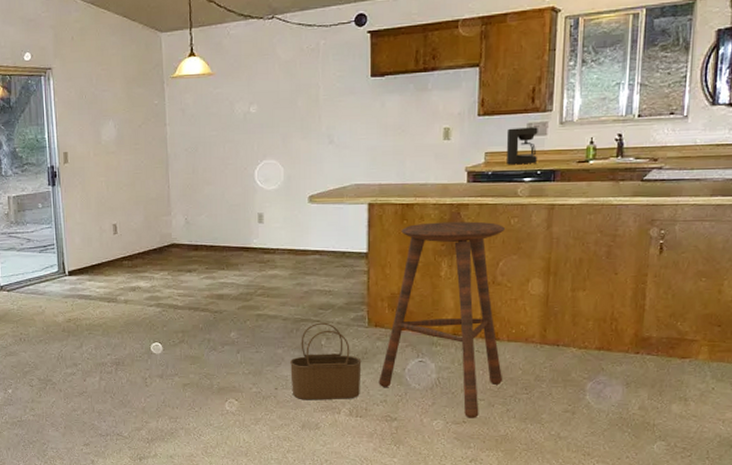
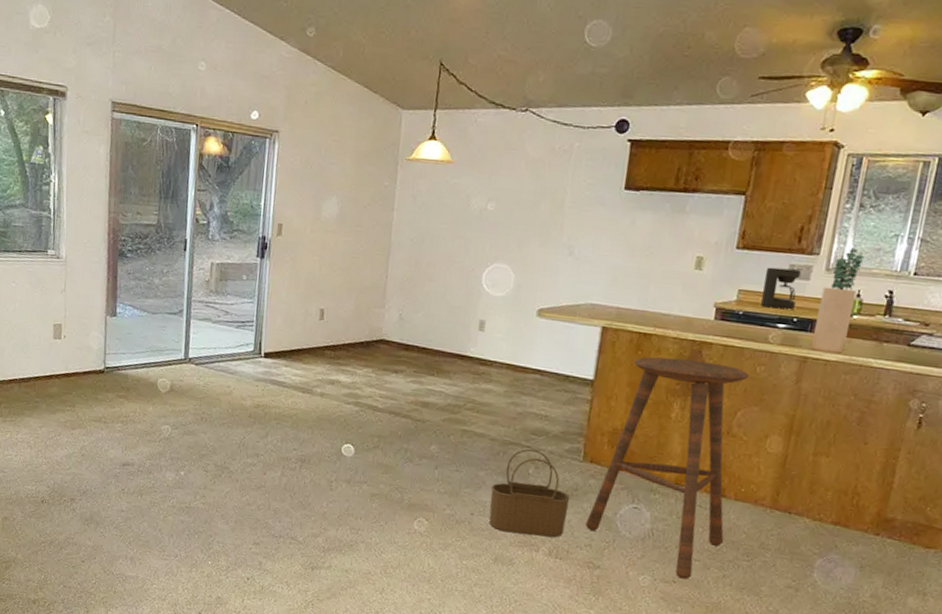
vase: none [555,97,591,199] -> present [810,244,863,355]

